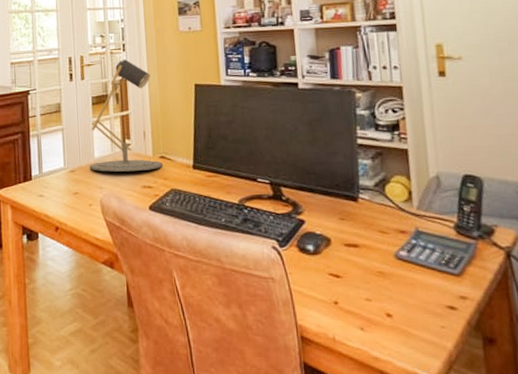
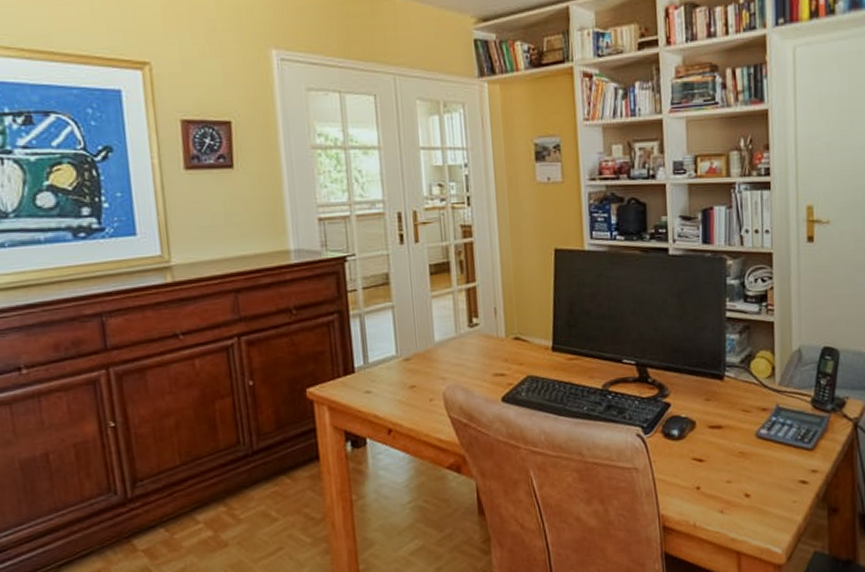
desk lamp: present [89,60,163,172] -> none [428,217,517,359]

